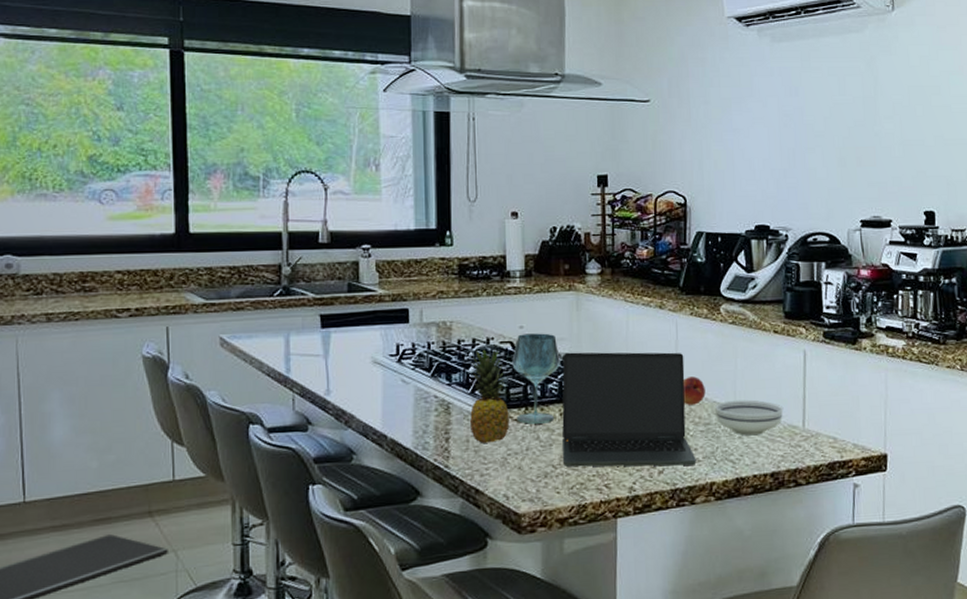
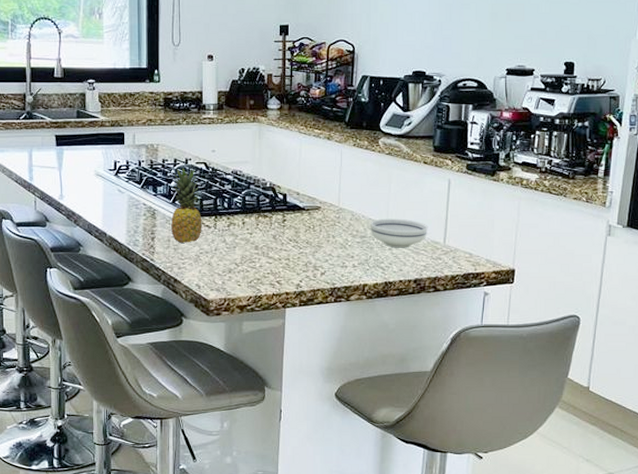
wine glass: present [512,333,560,424] -> none [205,156,244,230]
laptop: present [562,352,696,467] -> none [244,173,353,269]
fruit: present [683,376,706,405] -> none [344,197,363,221]

